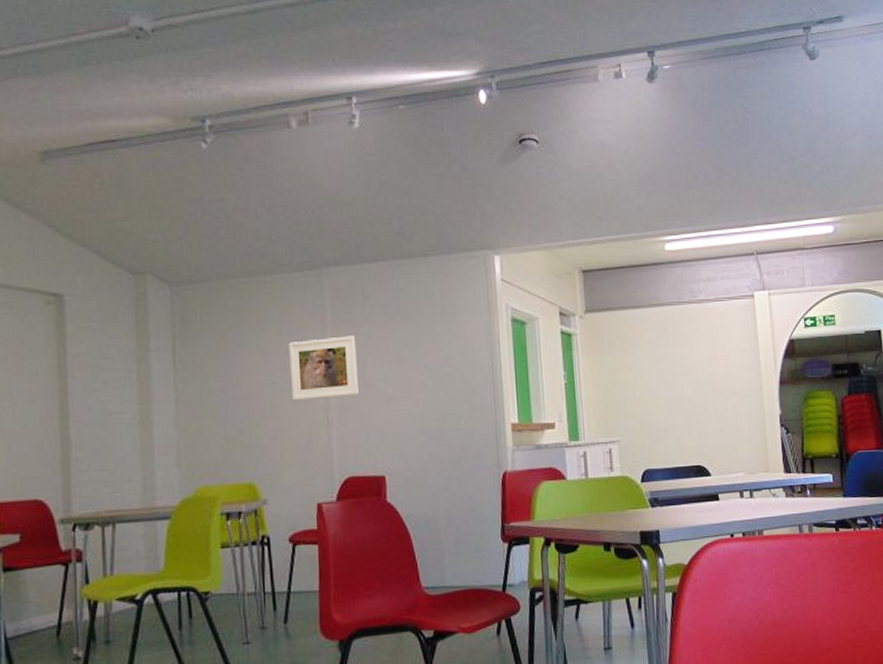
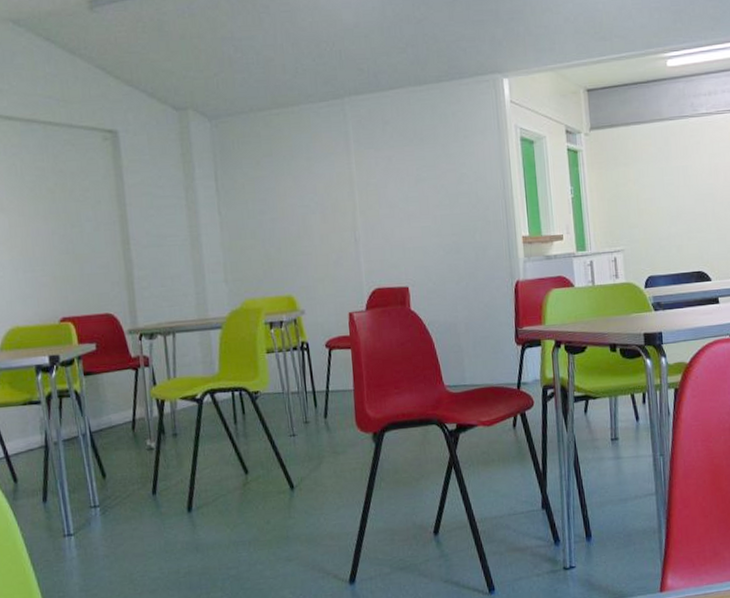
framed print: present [289,335,359,401] -> none [317,159,382,221]

